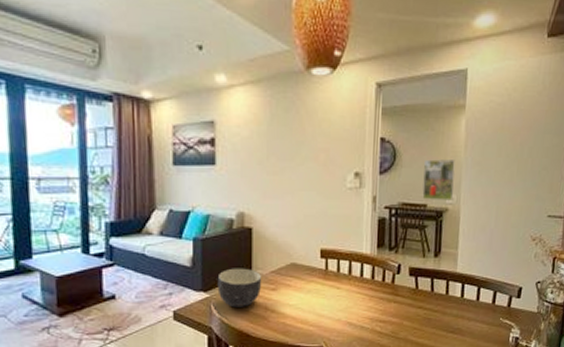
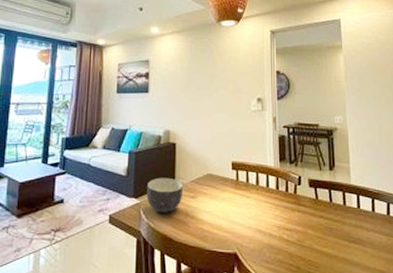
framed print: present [422,159,455,200] -> none [313,87,341,121]

